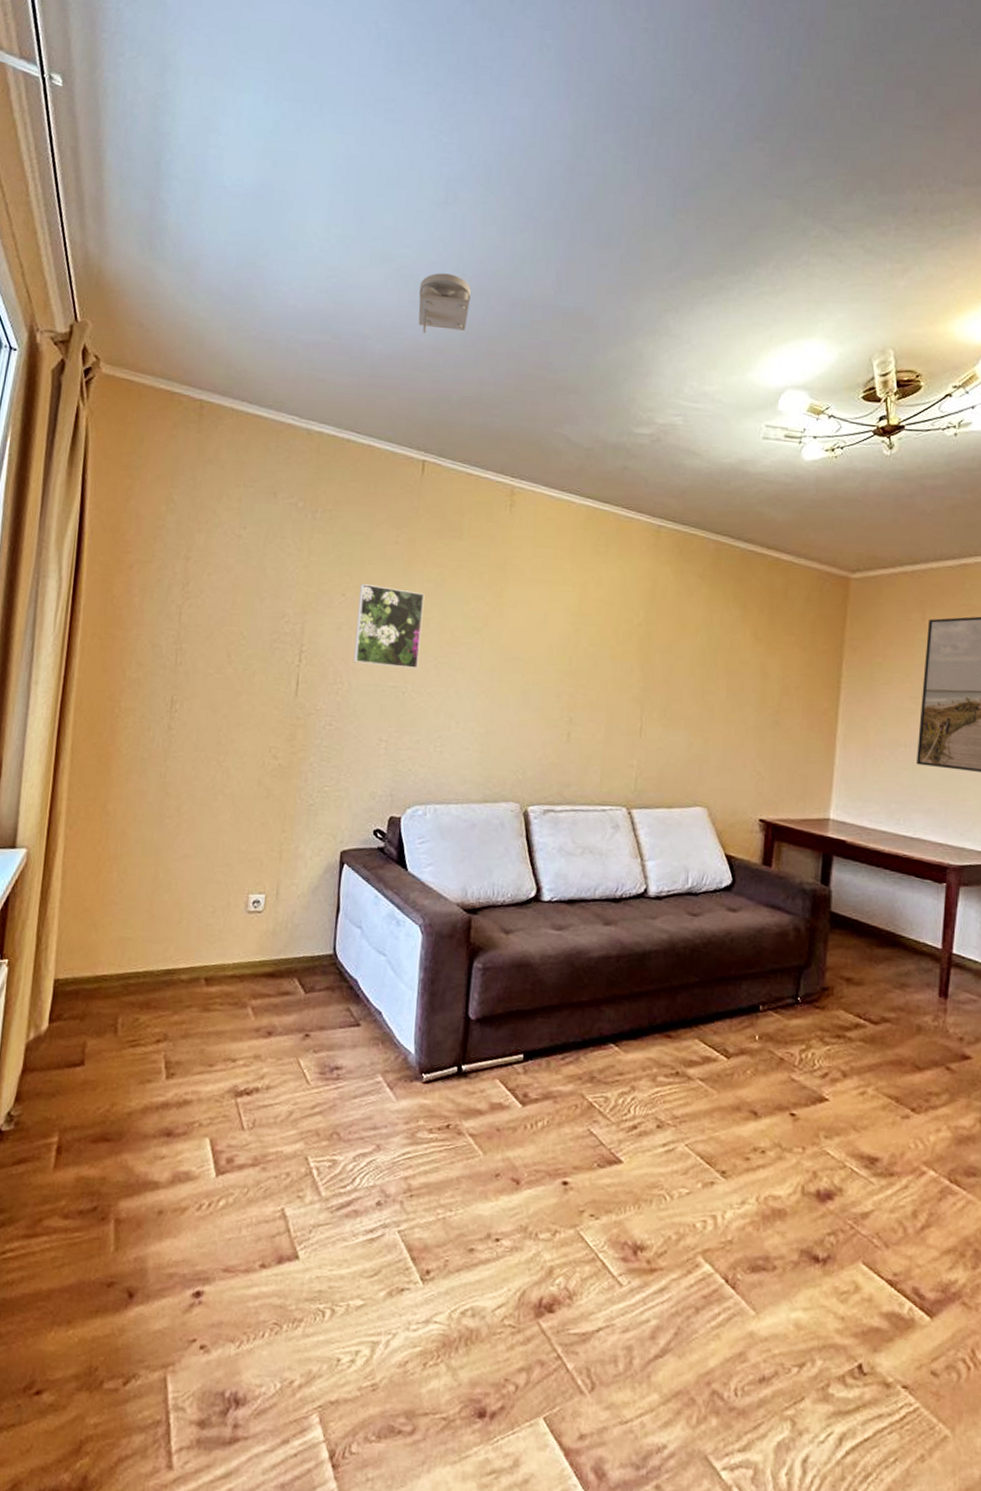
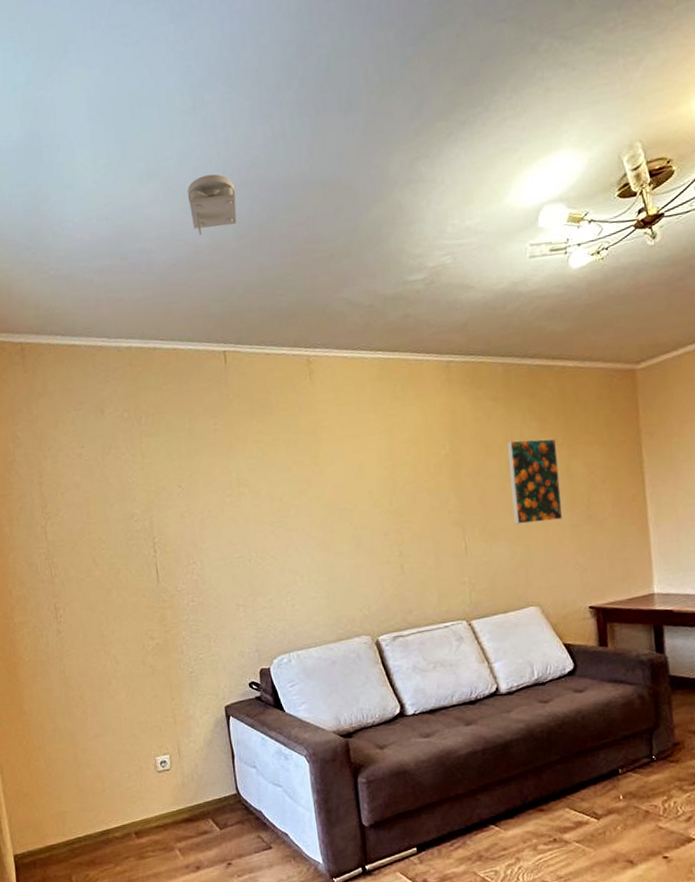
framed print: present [353,583,425,670] -> none [193,469,258,544]
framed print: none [696,624,756,719] -> present [506,438,563,525]

